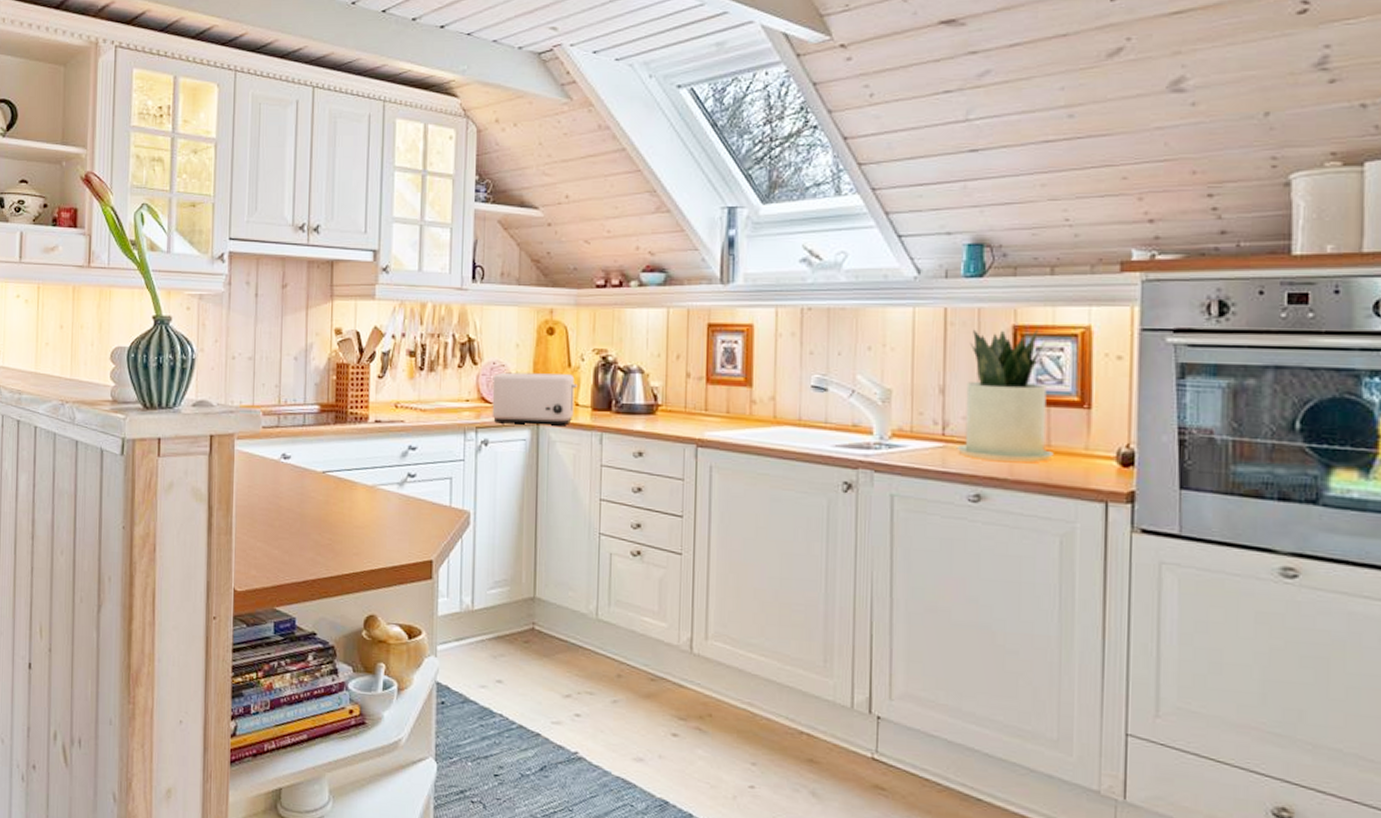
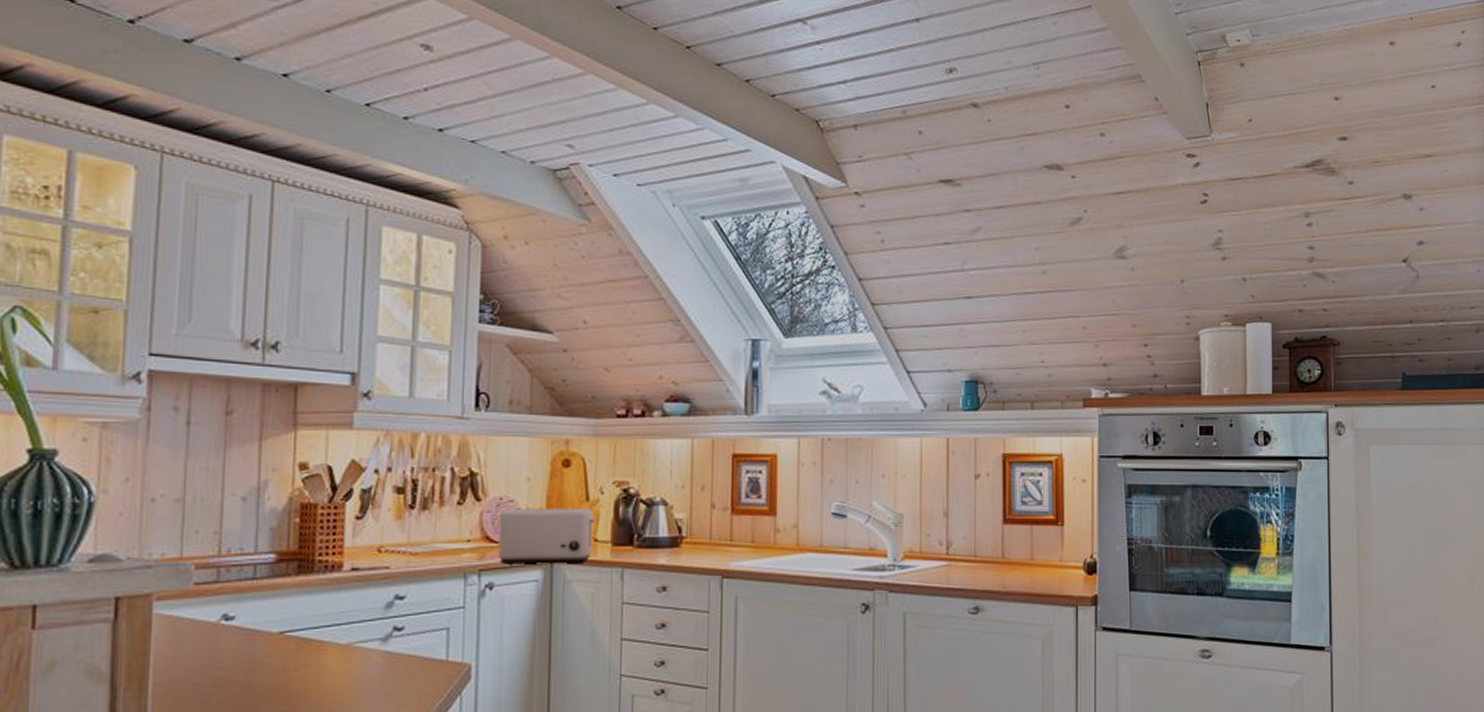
planter: present [956,329,1054,464] -> none [958,457,1036,576]

